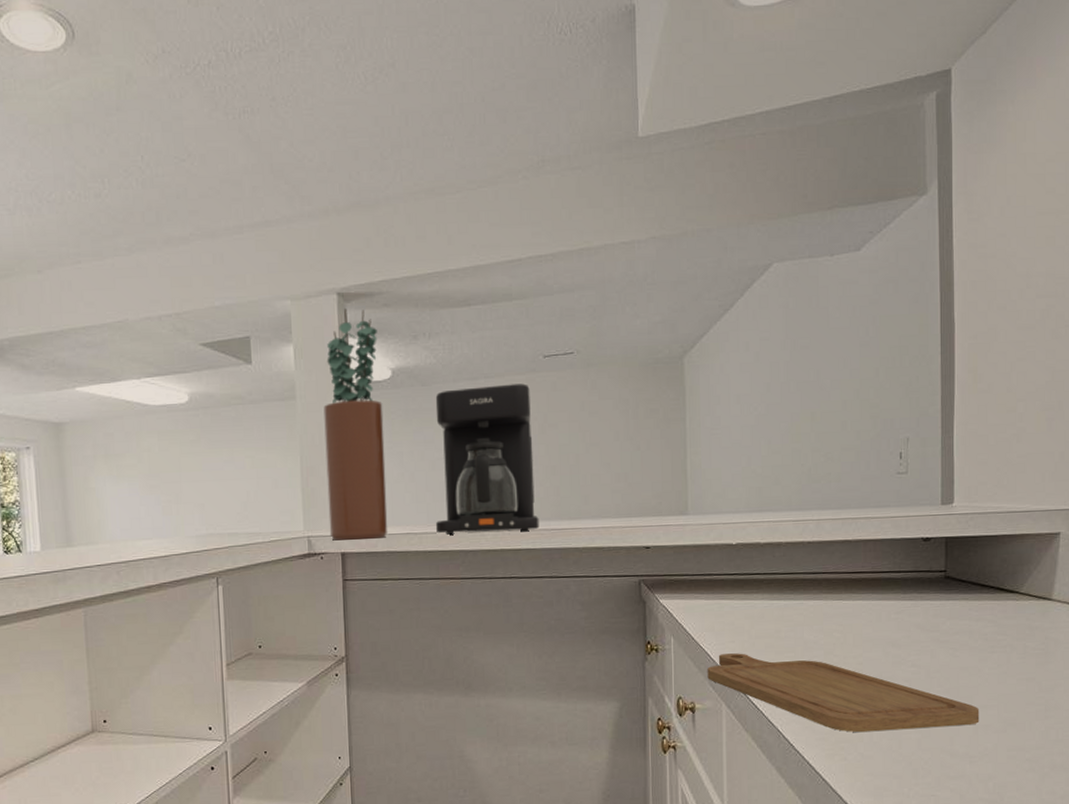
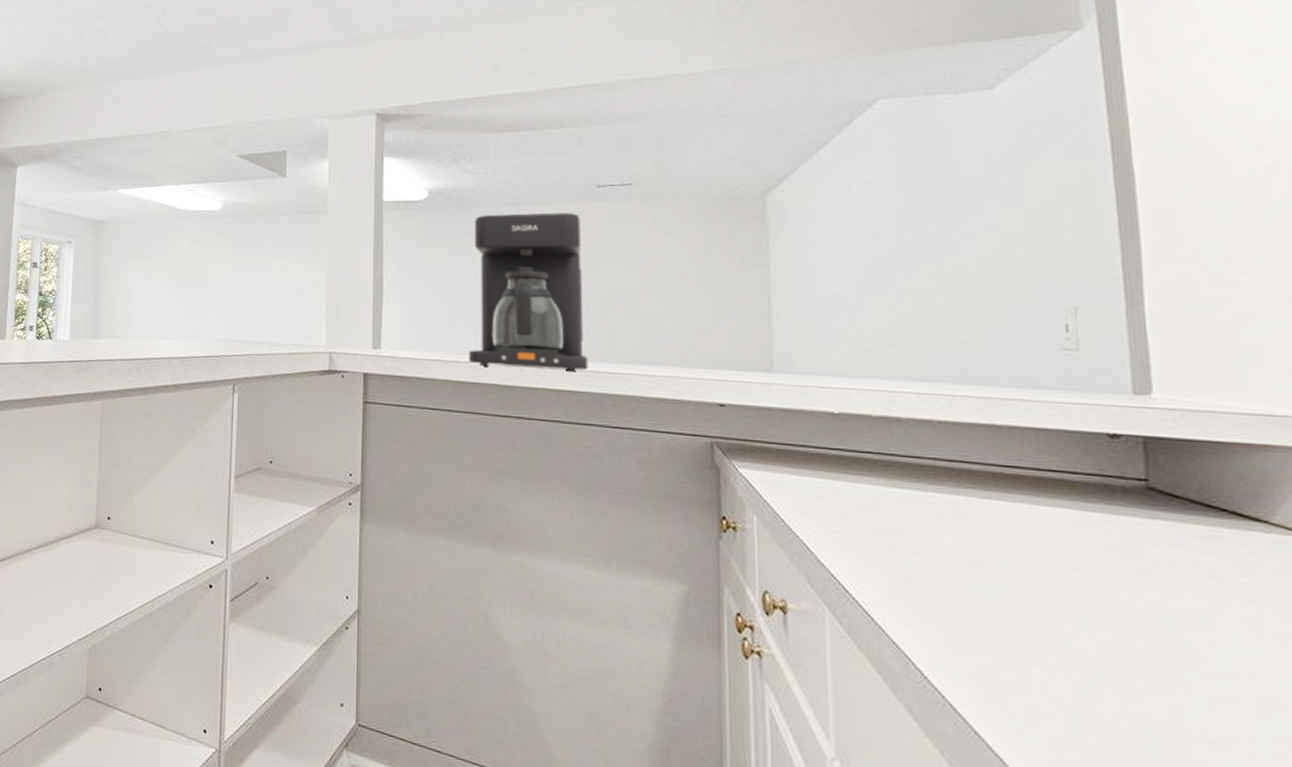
vase: present [323,309,388,541] -> none [352,129,417,363]
chopping board: present [707,653,980,733] -> none [803,545,1221,696]

